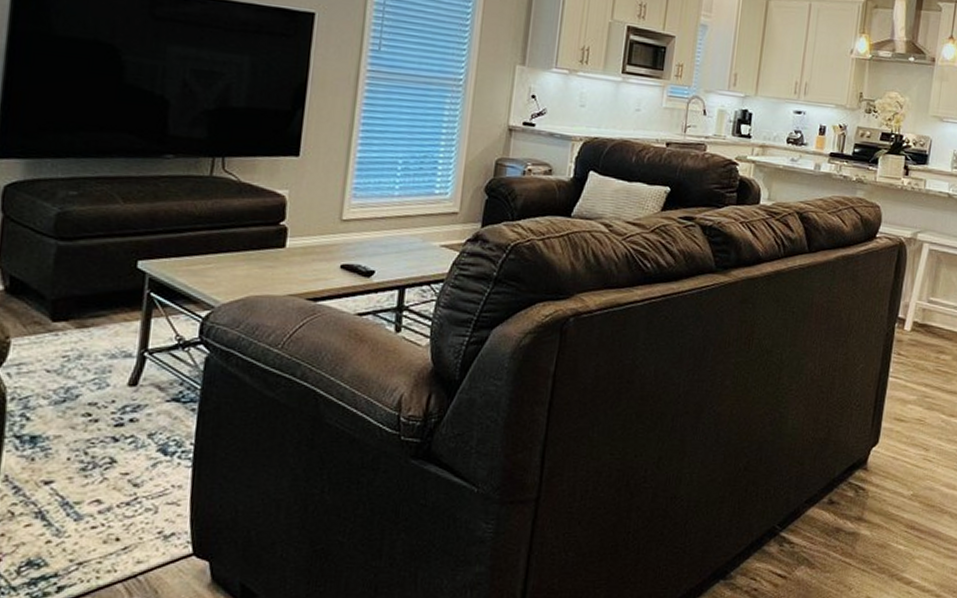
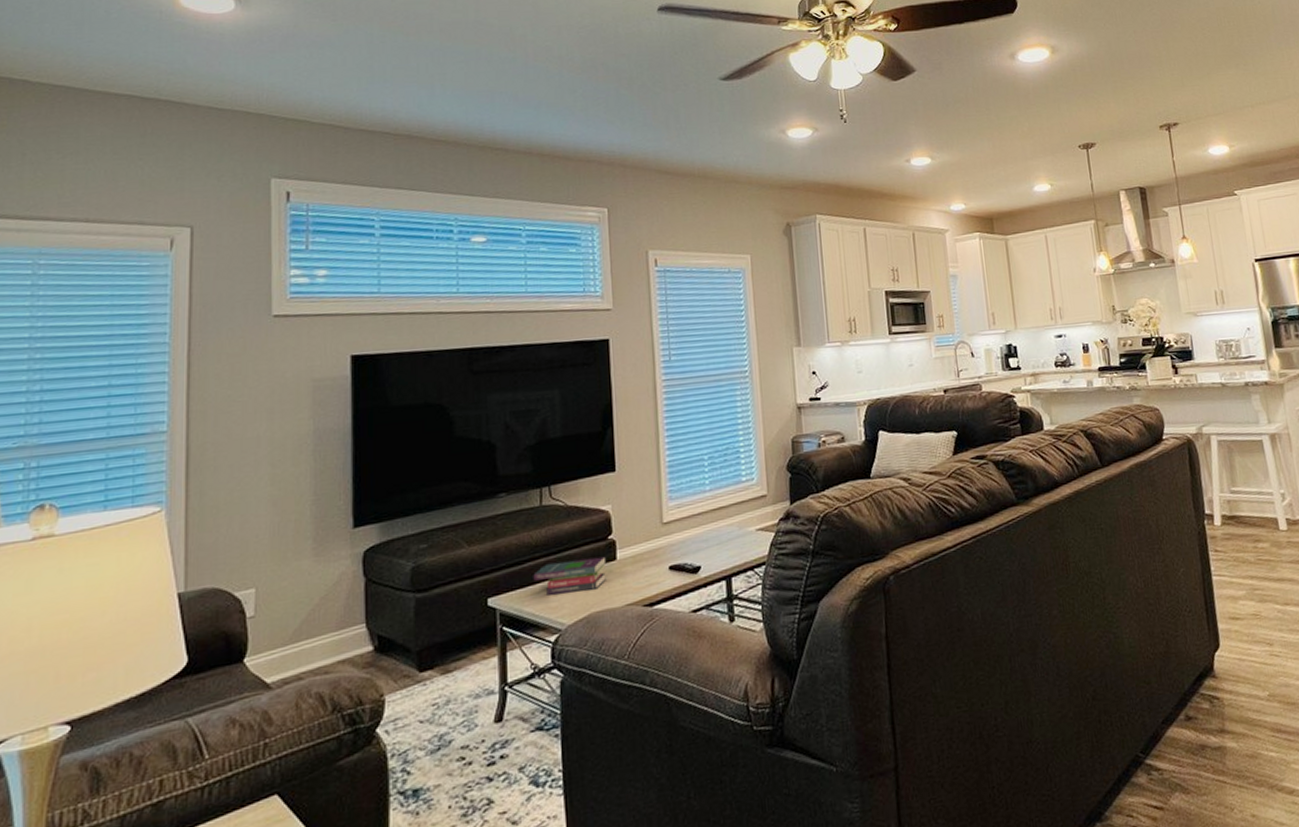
books: none [191,237,273,273] -> present [533,556,606,595]

